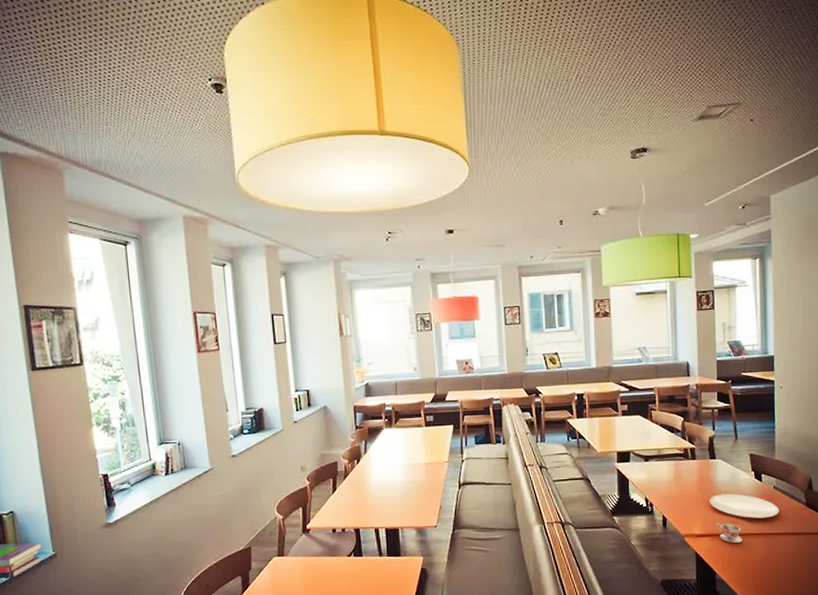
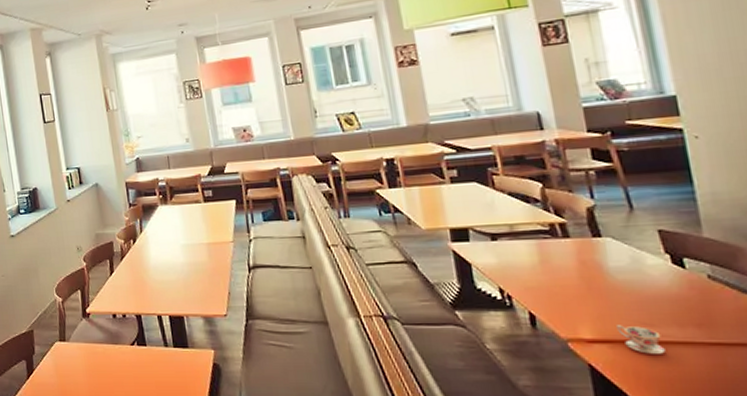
plate: present [709,493,779,519] -> none [600,284,724,321]

